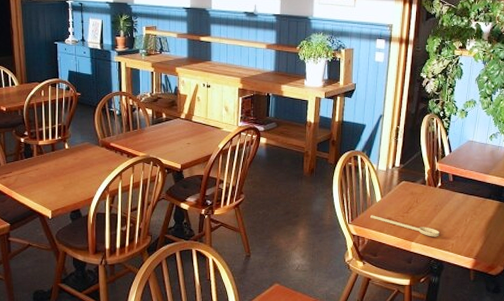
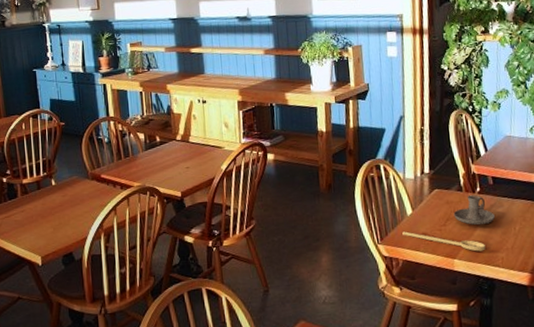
candle holder: none [416,189,451,215] -> present [453,195,495,226]

